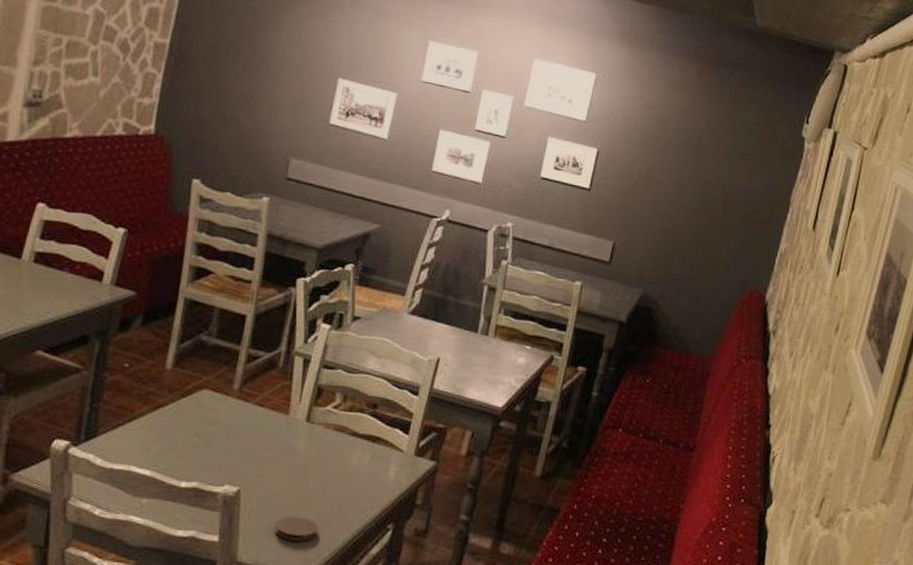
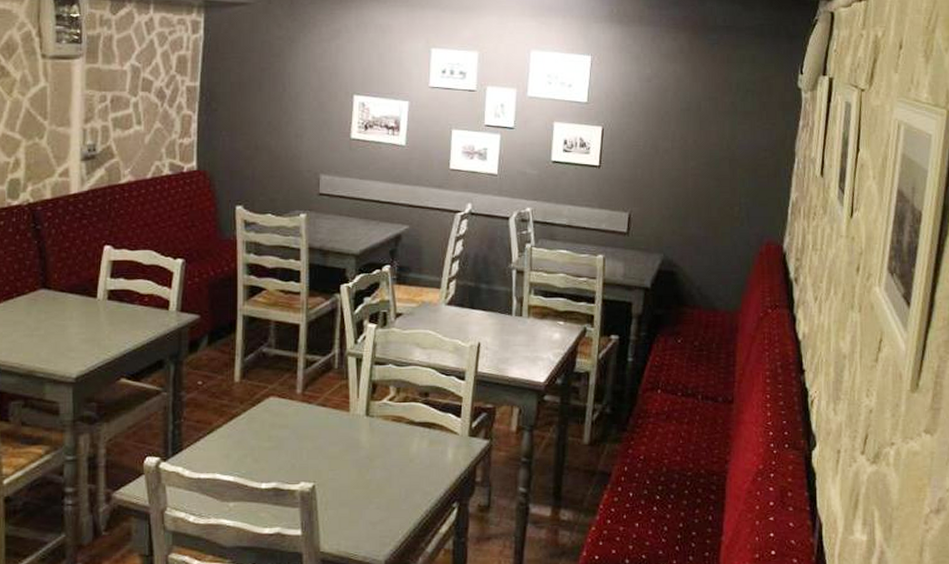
coaster: present [274,516,318,542] -> none [350,504,389,527]

